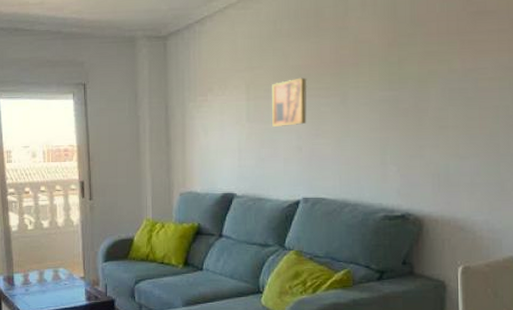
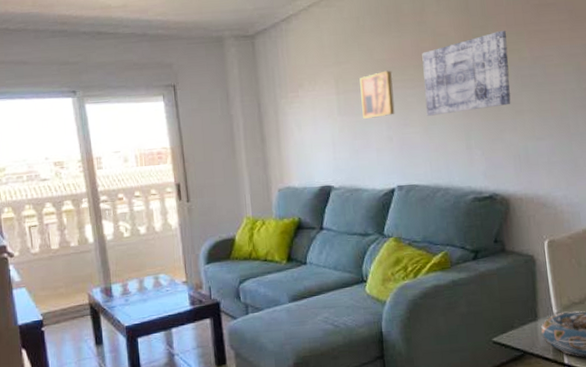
wall art: none [340,39,437,127] -> present [422,30,511,116]

